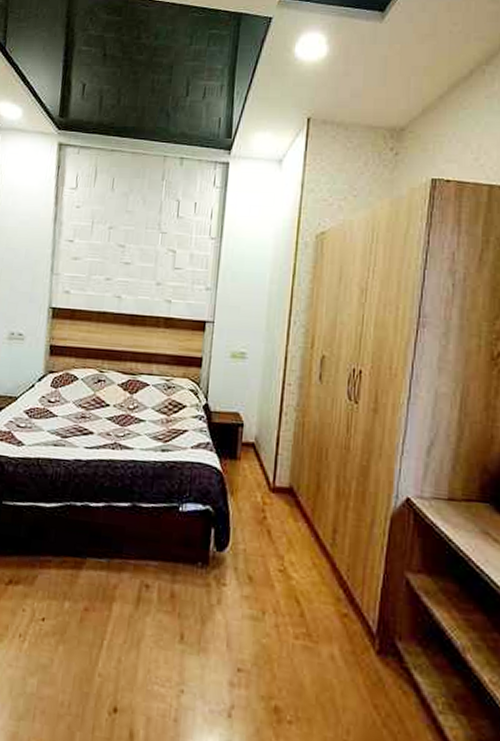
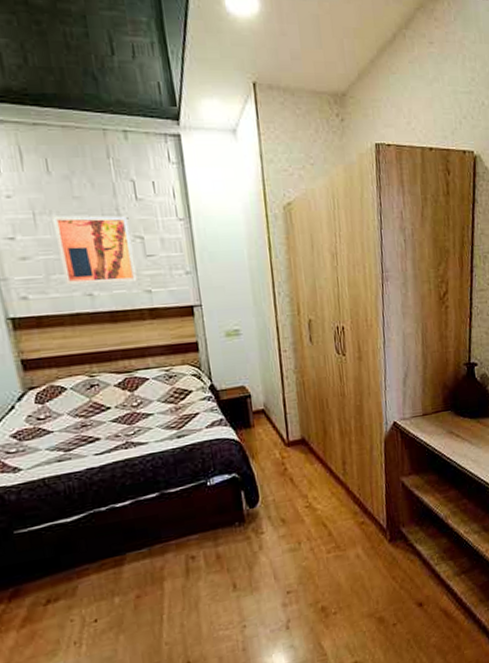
wall art: none [102,226,166,291] -> present [52,215,138,285]

